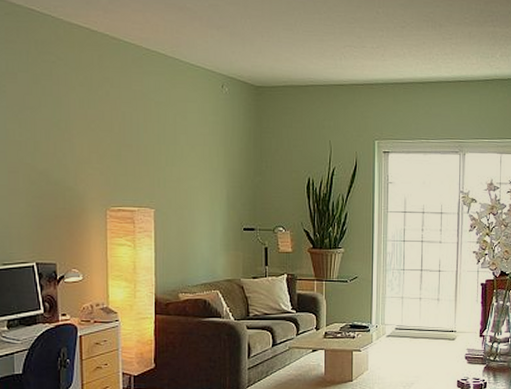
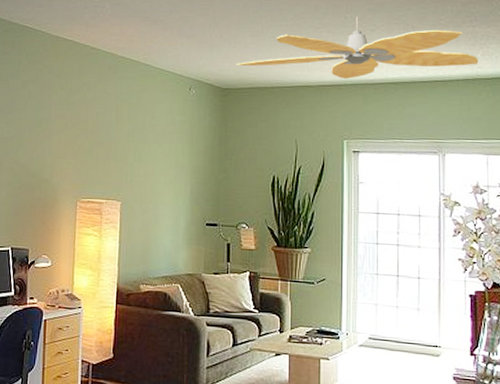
ceiling fan: none [269,11,497,78] -> present [236,16,479,79]

